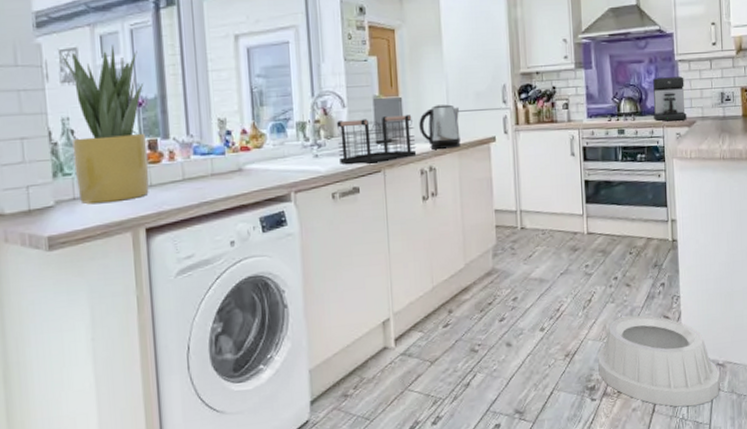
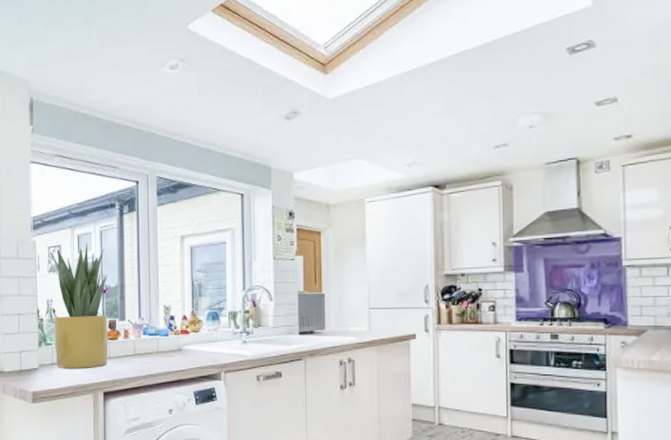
dish rack: present [336,115,417,165] -> none [263,310,337,353]
kettle: present [419,103,461,150] -> none [340,300,380,344]
coffee maker: present [653,76,687,122] -> none [594,283,635,329]

